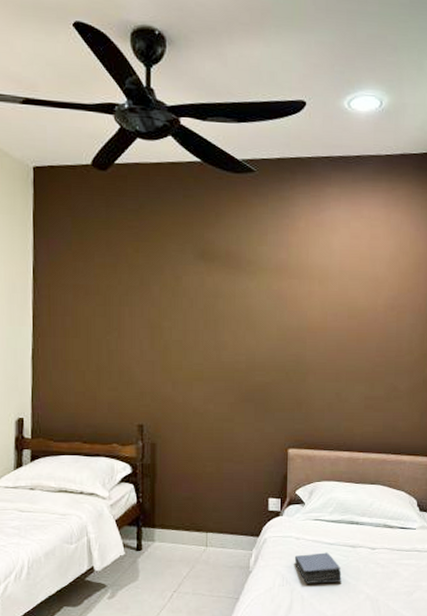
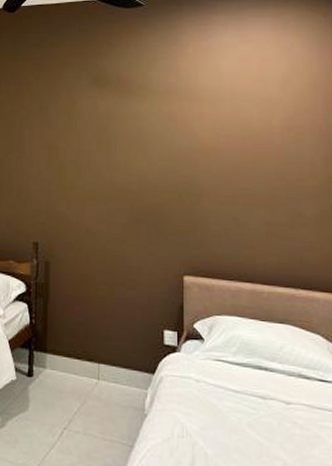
book: present [294,552,342,583] -> none [194,401,252,441]

